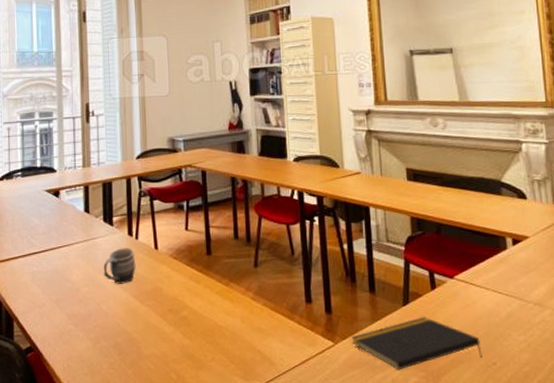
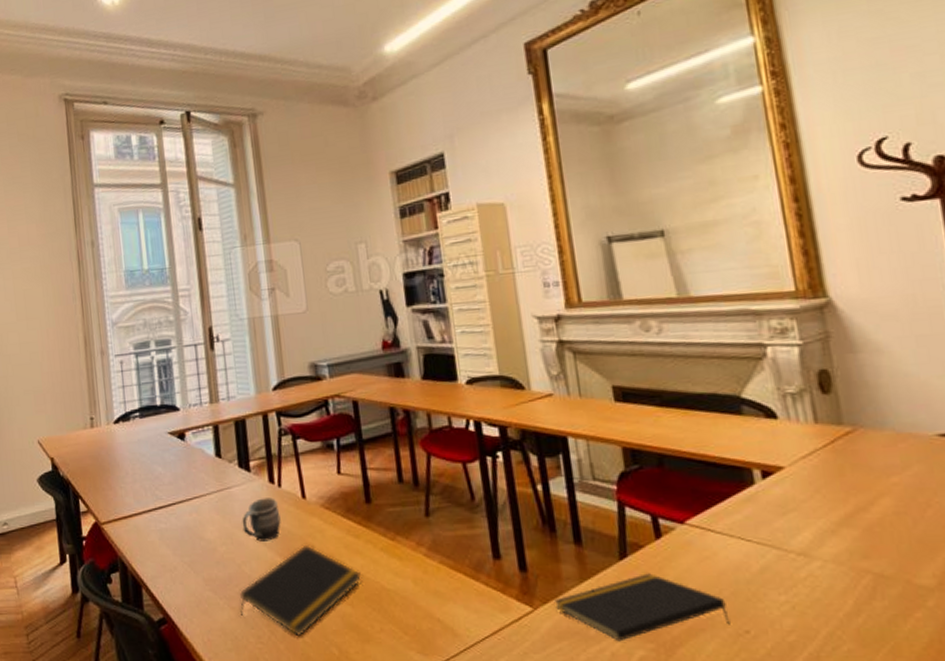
notepad: none [96,287,200,364] -> present [239,544,362,637]

